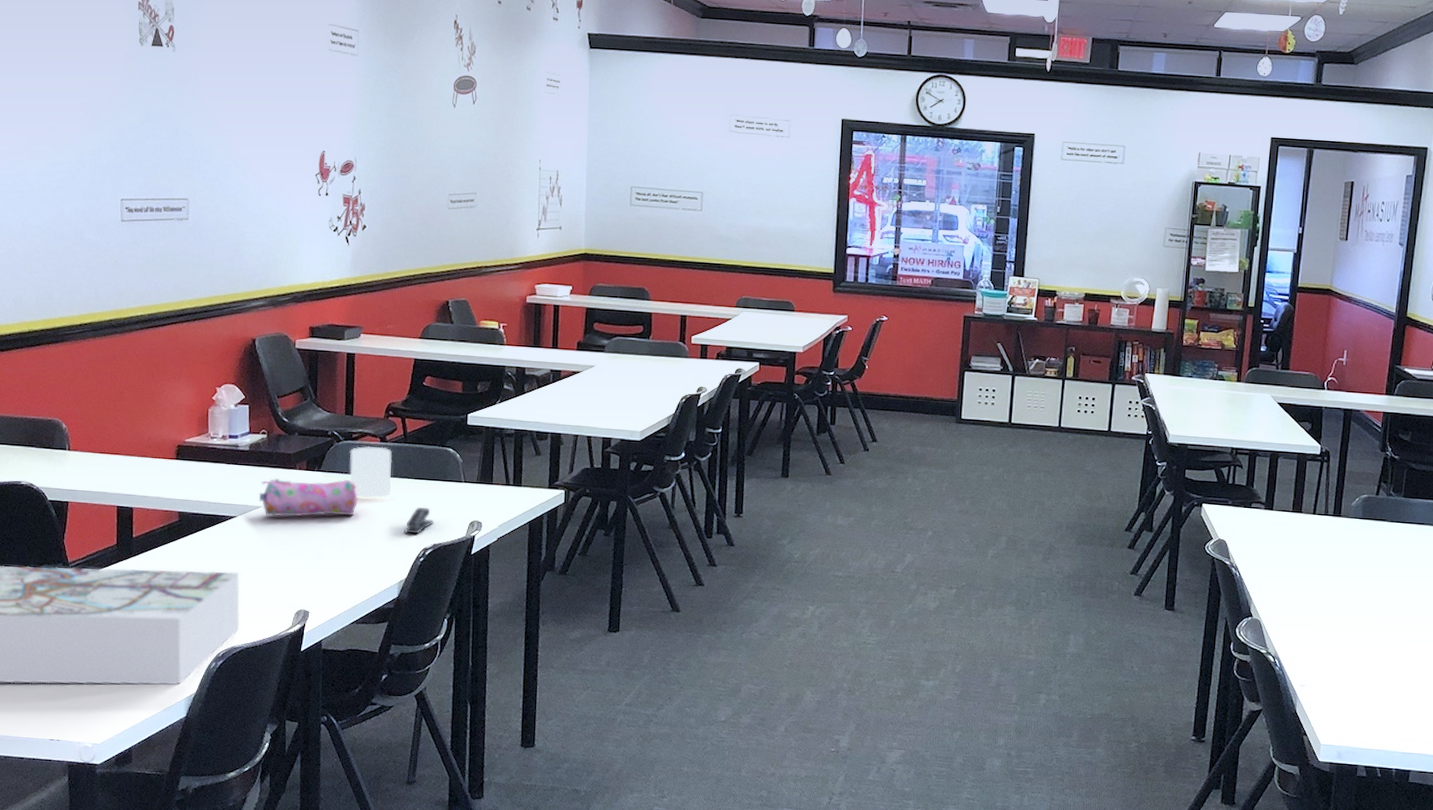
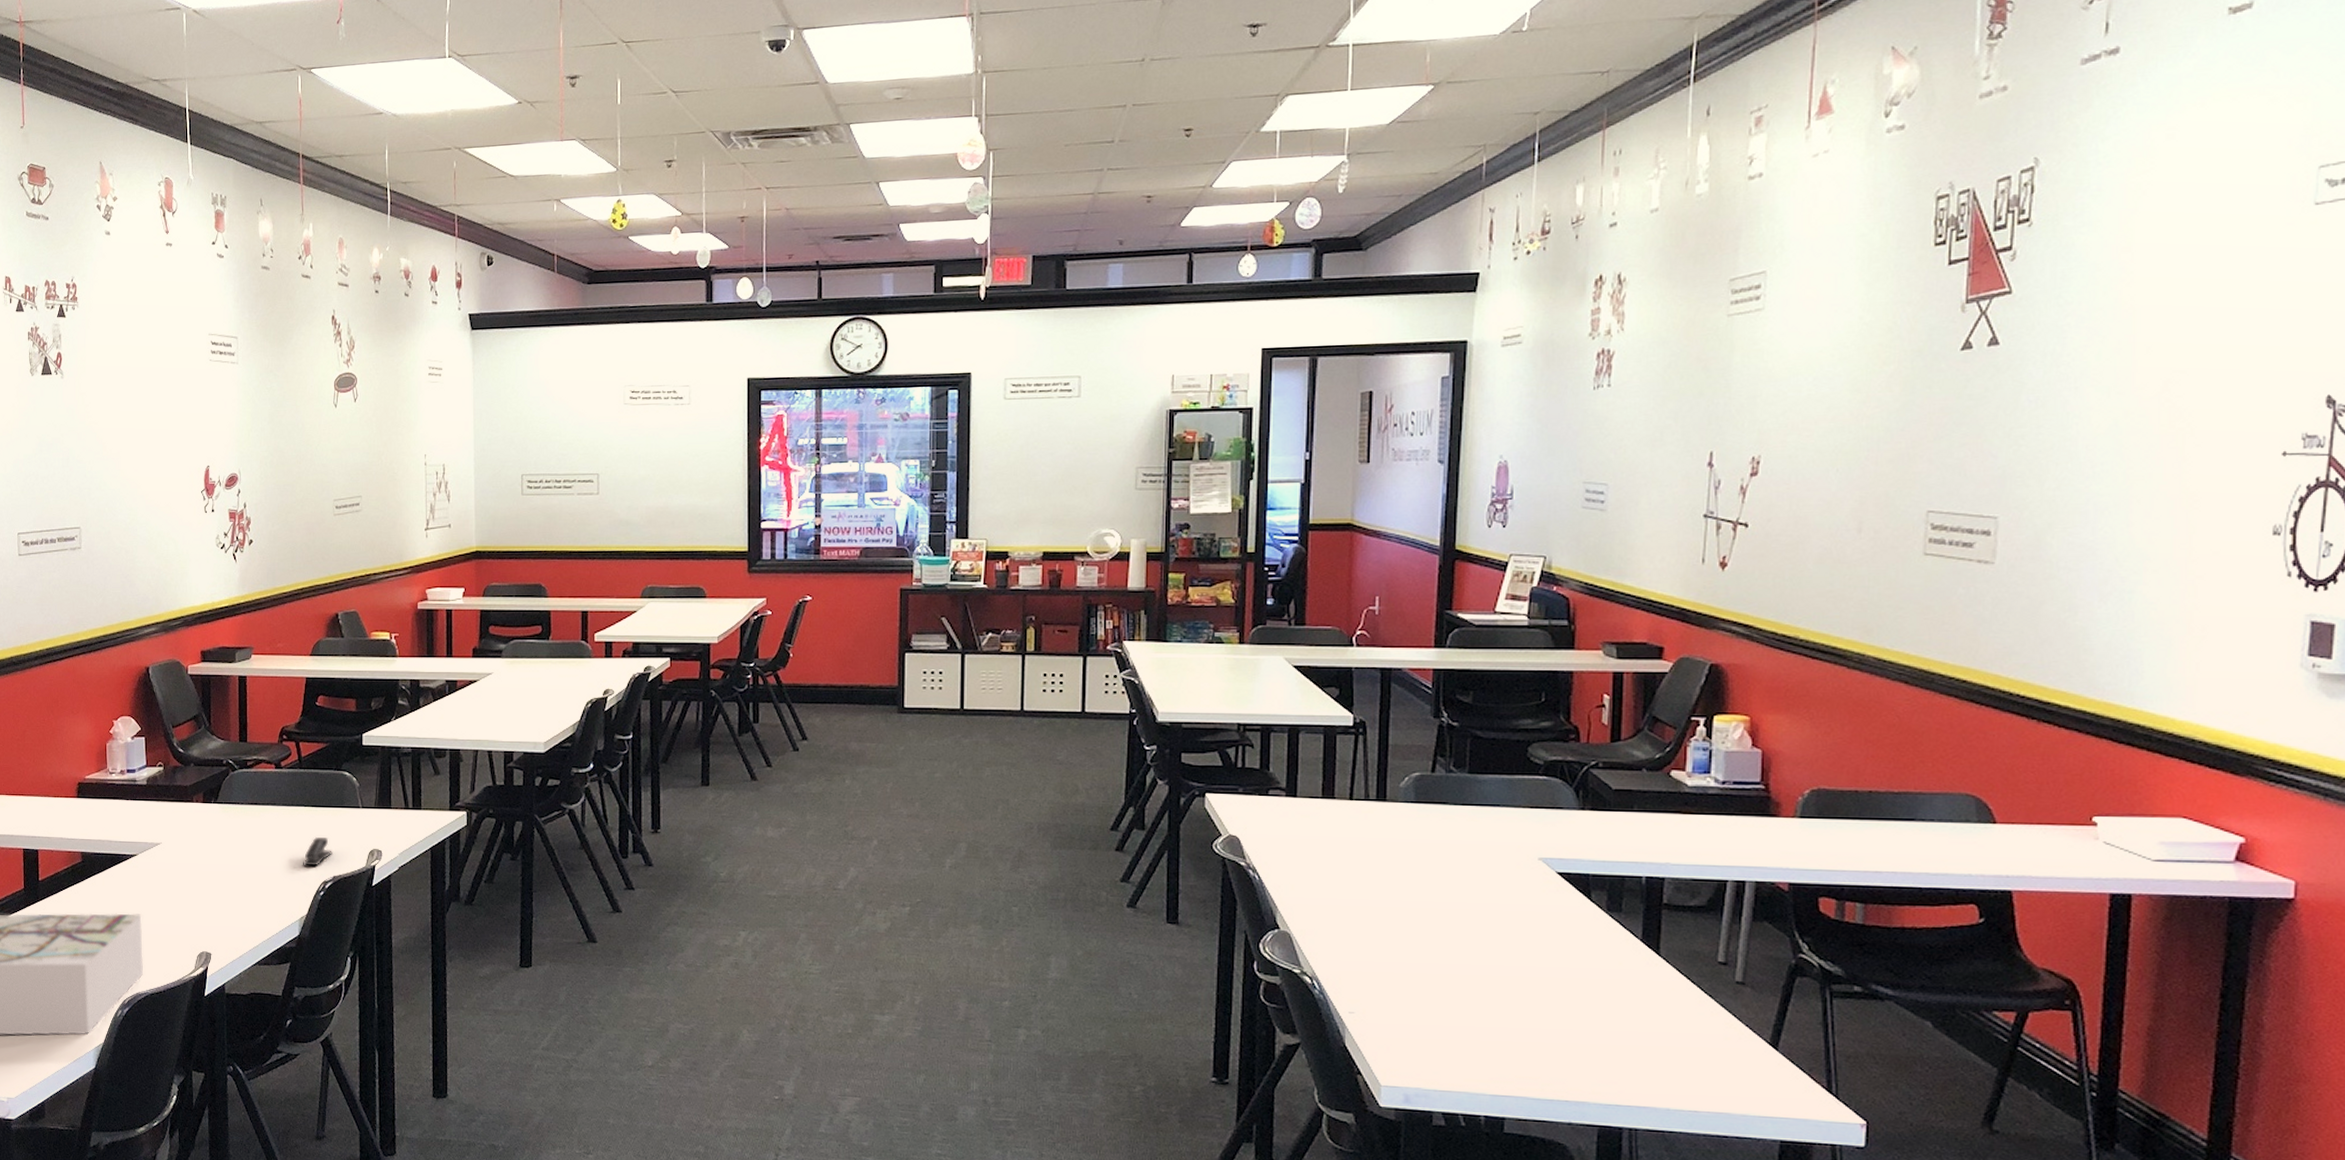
pencil case: present [259,479,358,517] -> none [158,810,255,853]
cup: present [349,446,392,499] -> none [245,773,288,830]

